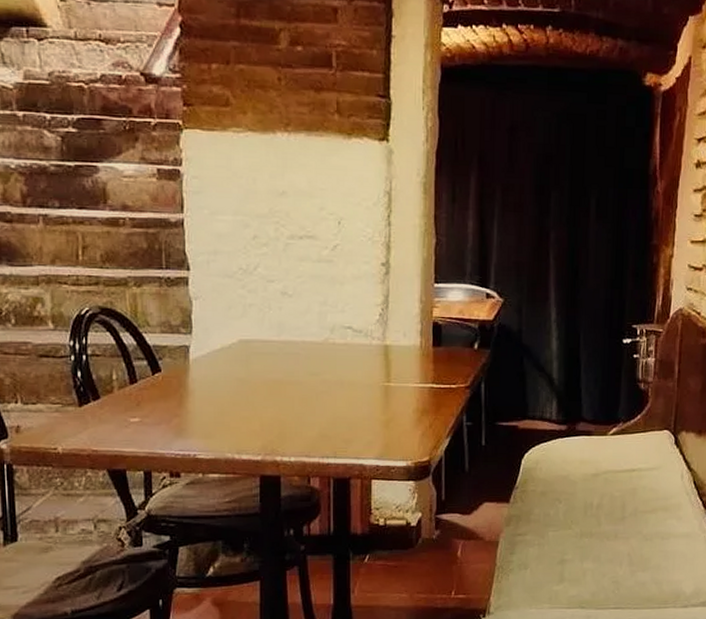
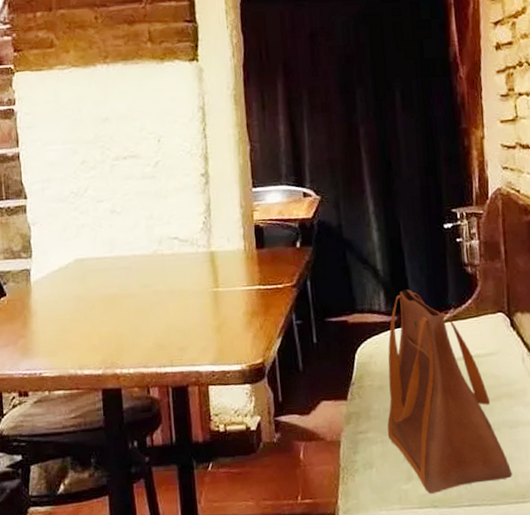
shopping bag: none [545,400,658,595] -> present [387,289,513,493]

